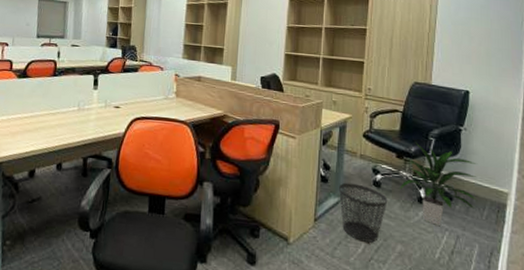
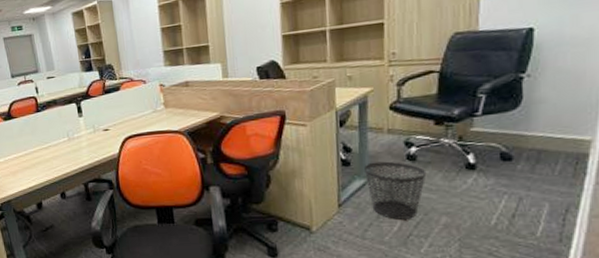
indoor plant: present [400,142,477,226] -> none [441,103,546,190]

